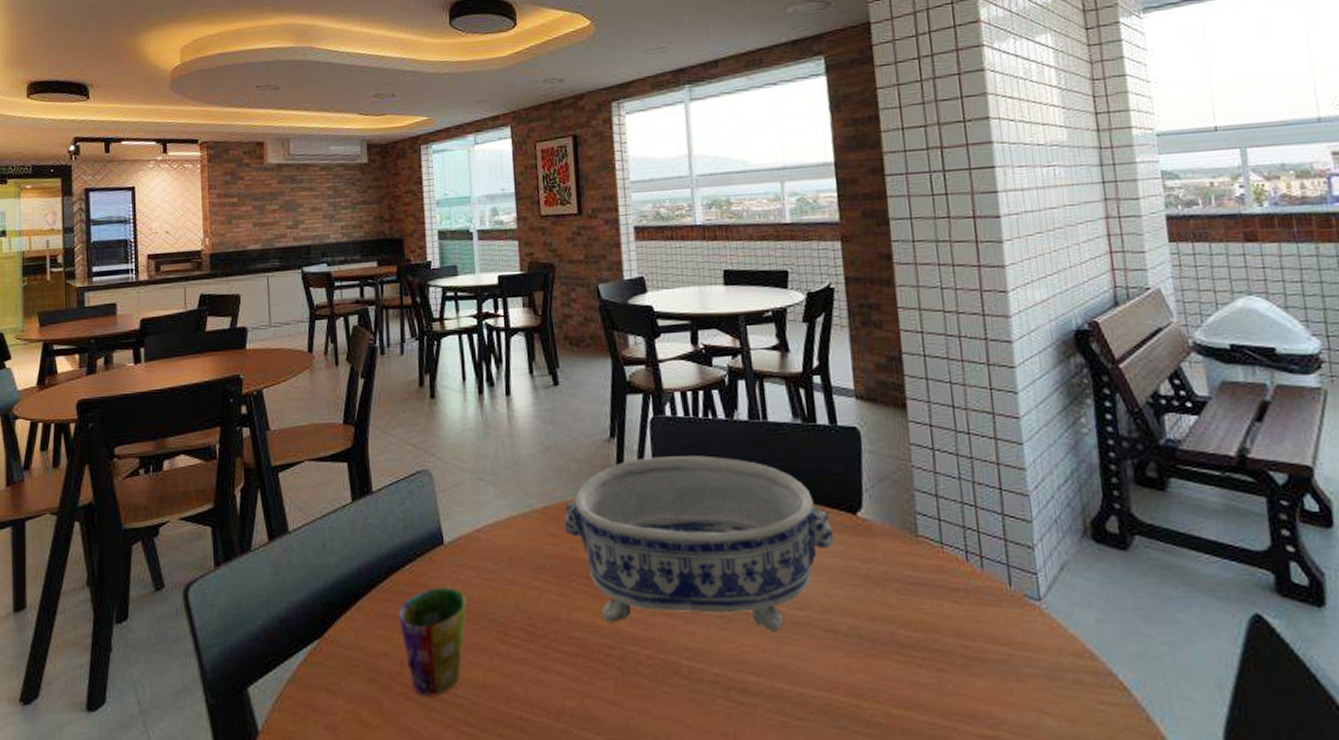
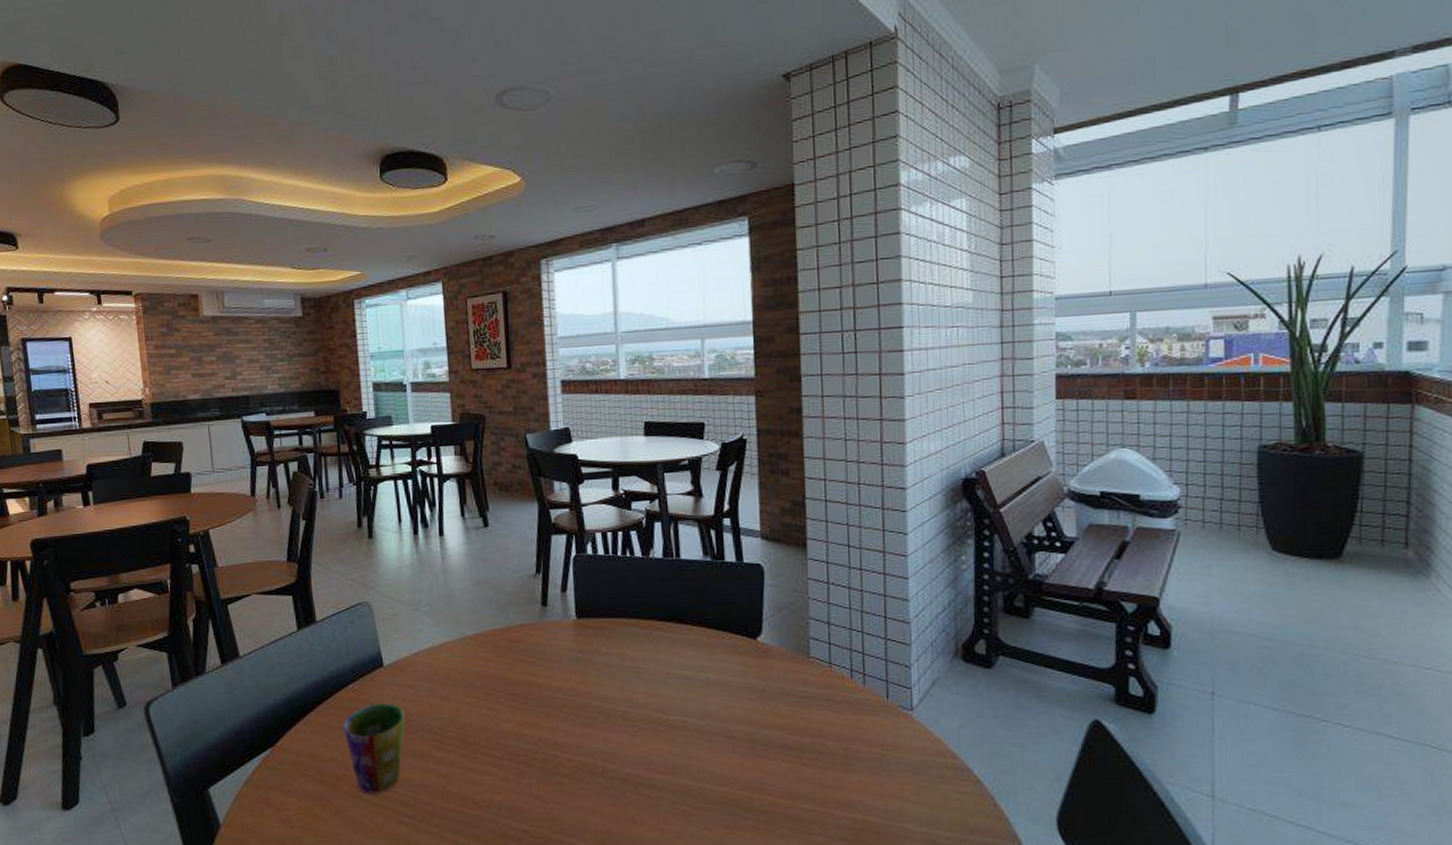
decorative bowl: present [564,455,835,631] -> none [493,589,736,737]

